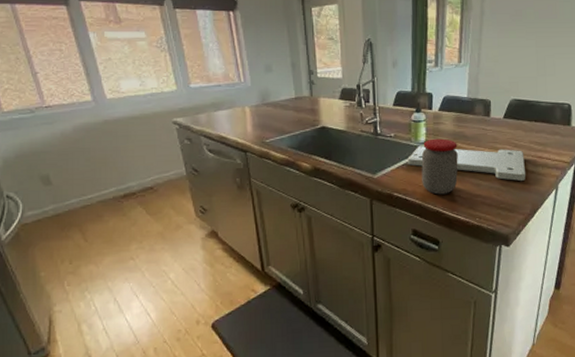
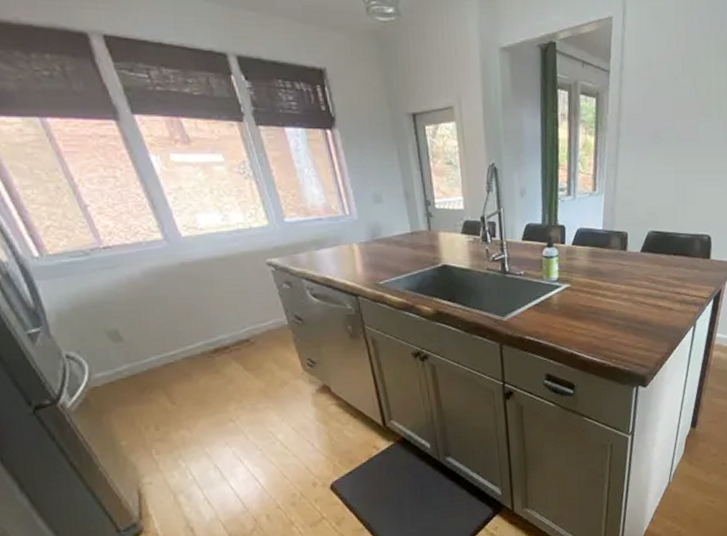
cutting board: present [407,146,526,182] -> none [539,284,664,320]
jar: present [421,138,458,195] -> none [554,275,594,336]

